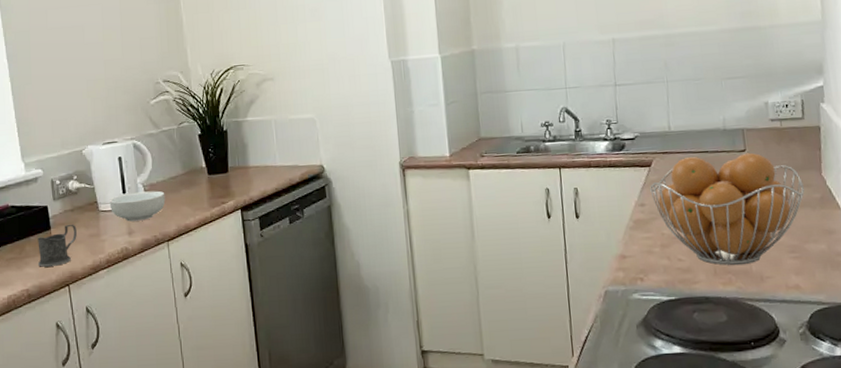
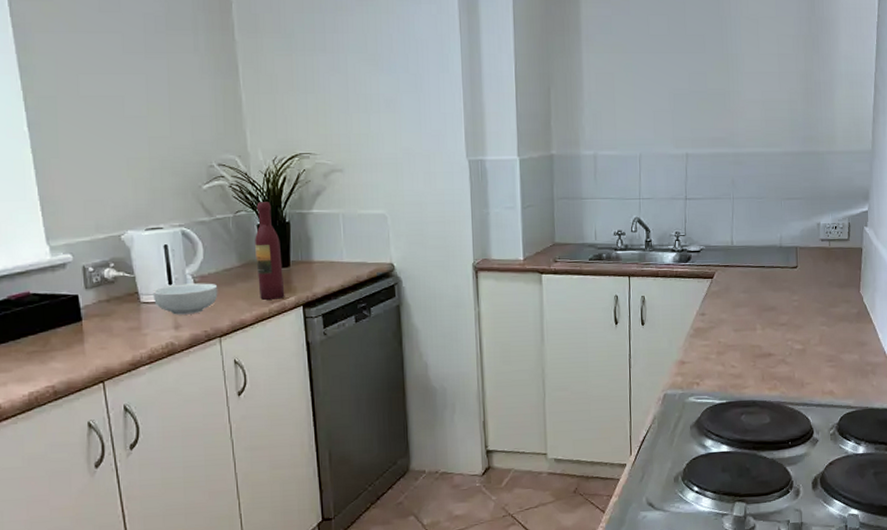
mug: present [37,224,77,267] -> none [65,315,114,362]
wine bottle: none [196,112,225,205] -> present [255,202,285,300]
fruit basket: present [650,153,804,266] -> none [711,269,844,373]

